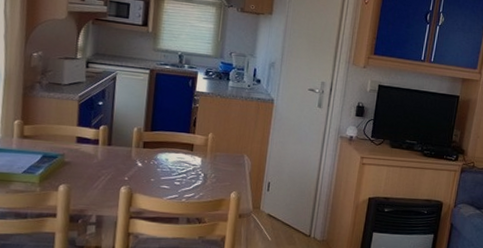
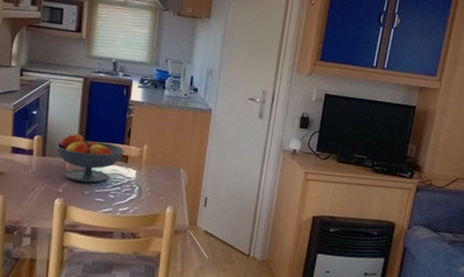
fruit bowl: none [121,122,190,171] -> present [55,132,125,183]

